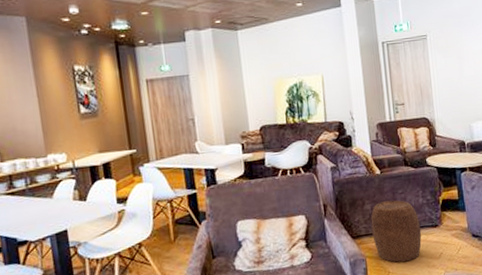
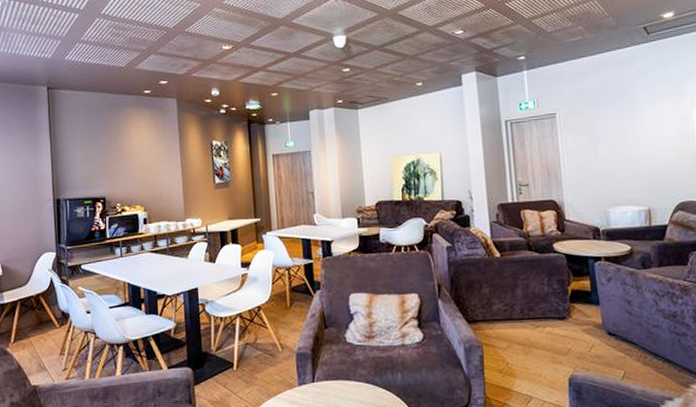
stool: present [371,200,422,262] -> none [488,286,547,354]

